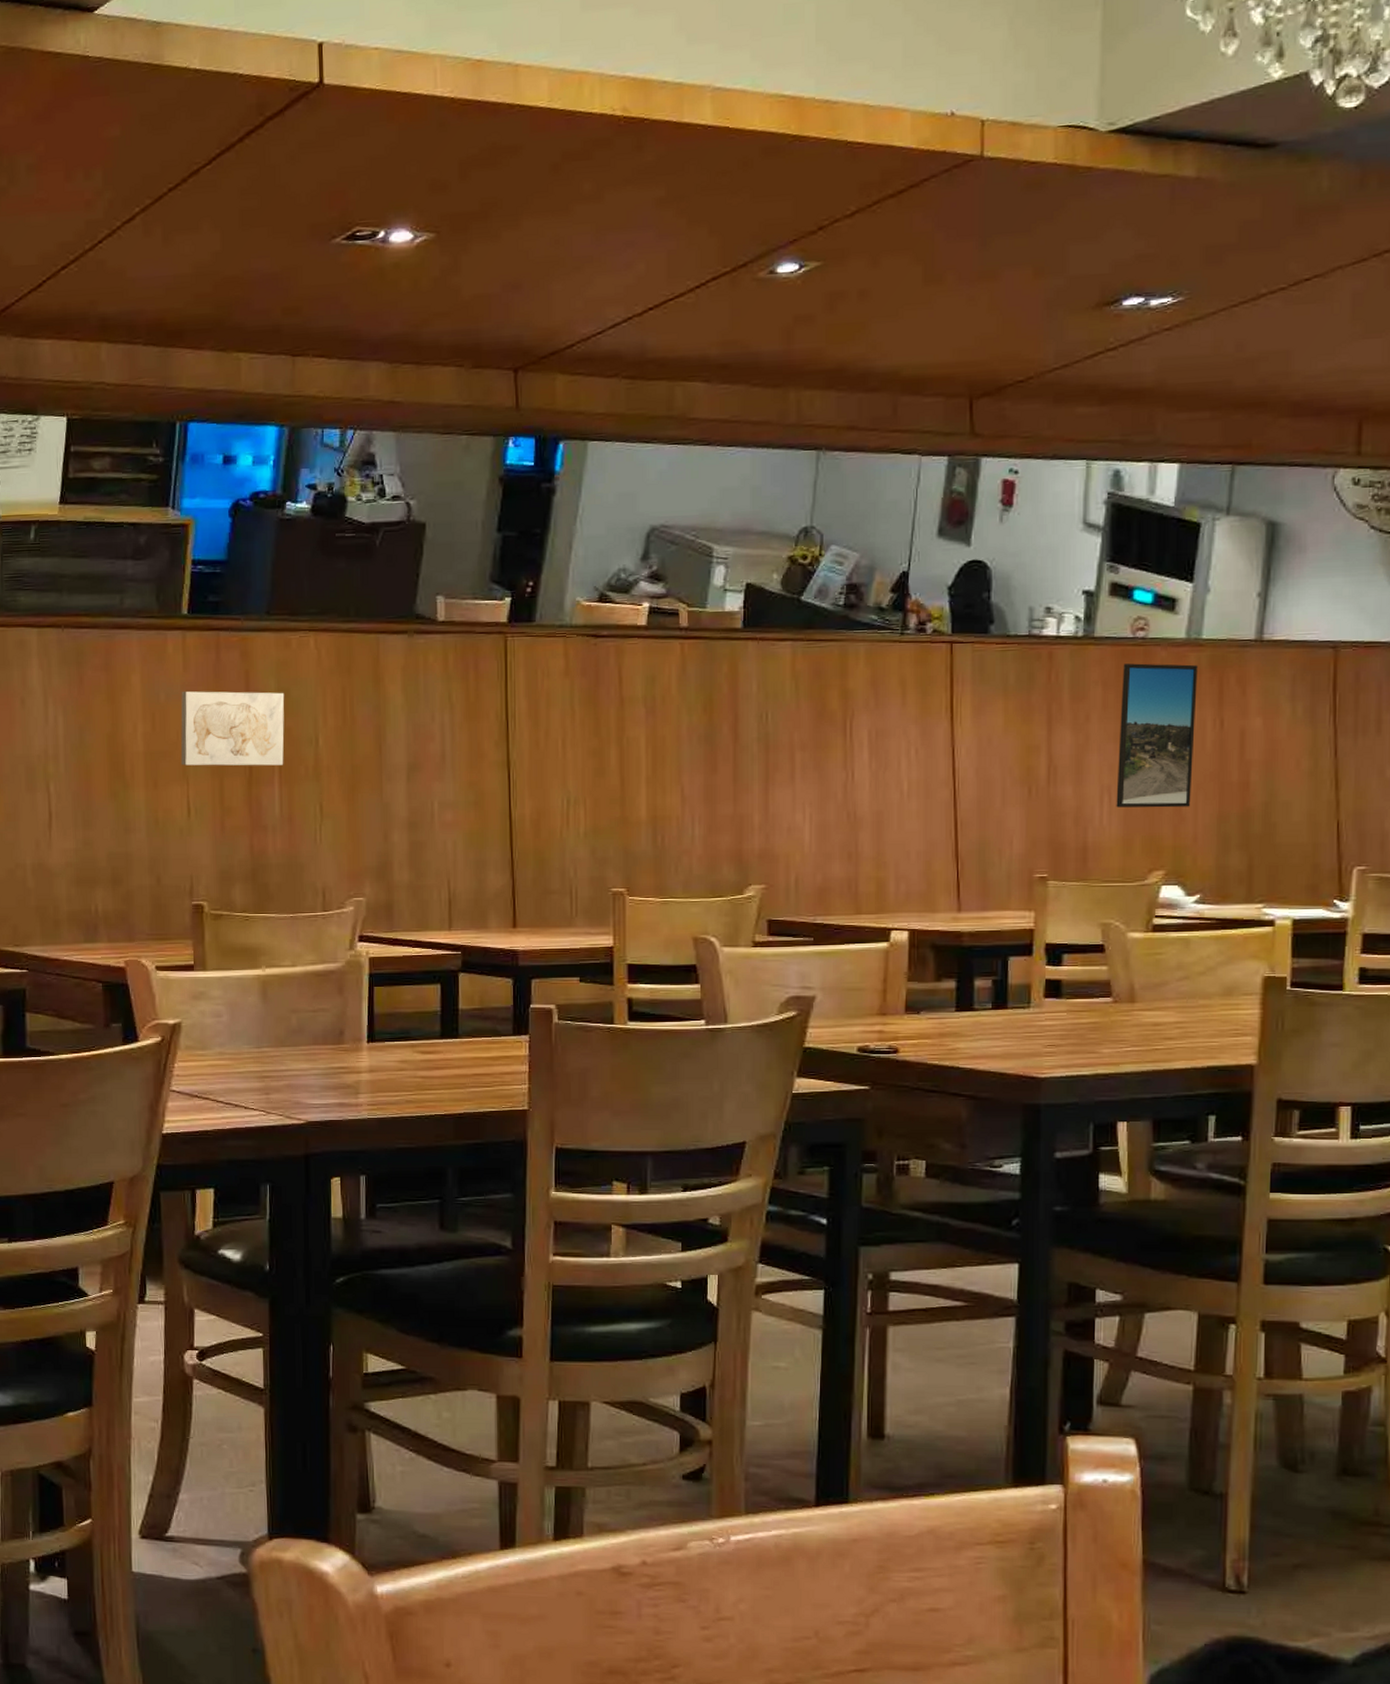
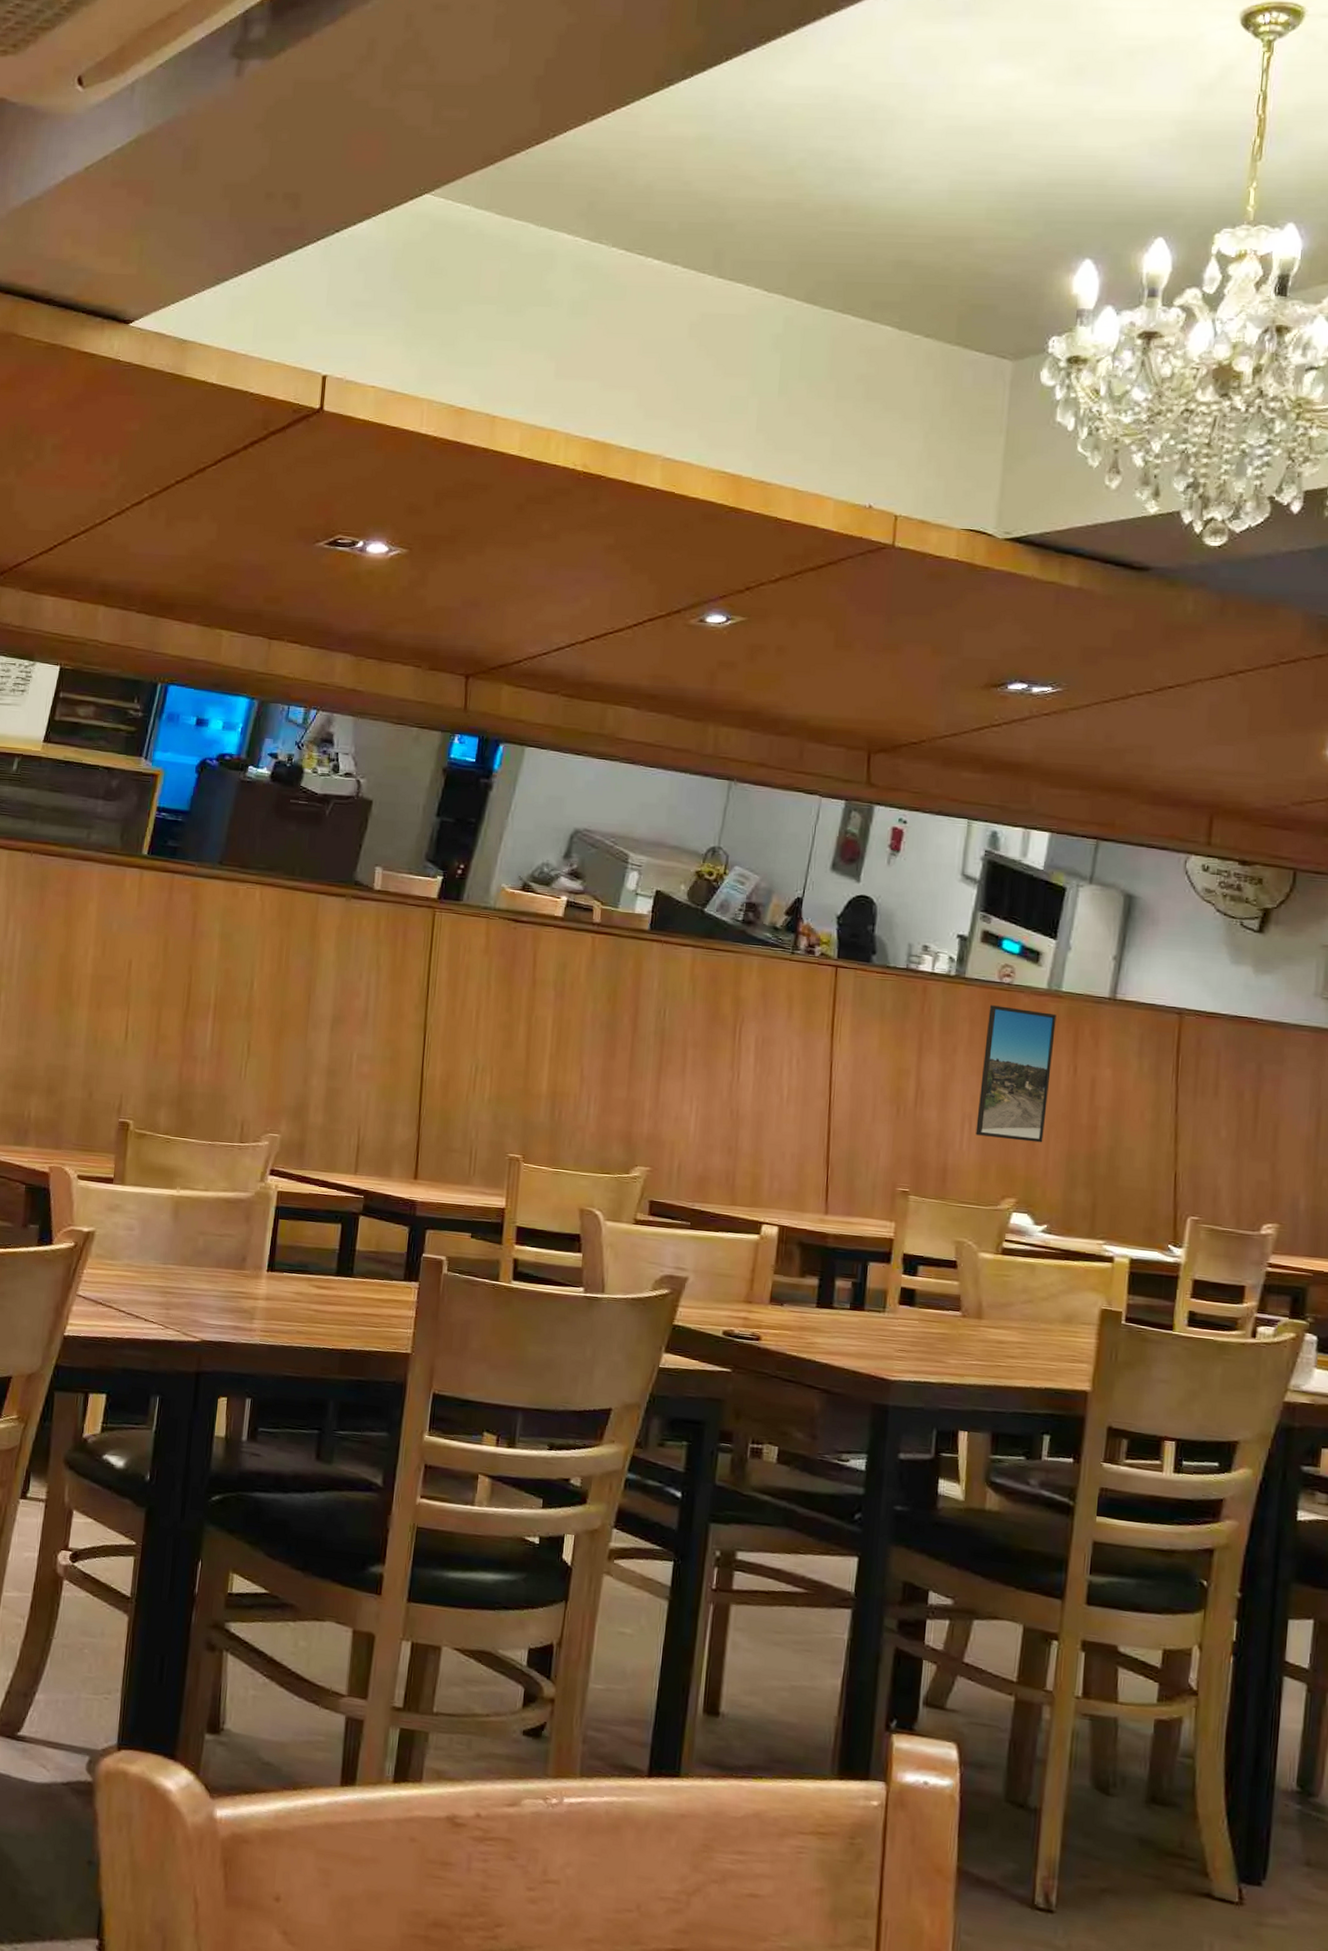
wall art: present [180,691,285,766] -> none [124,924,228,1003]

